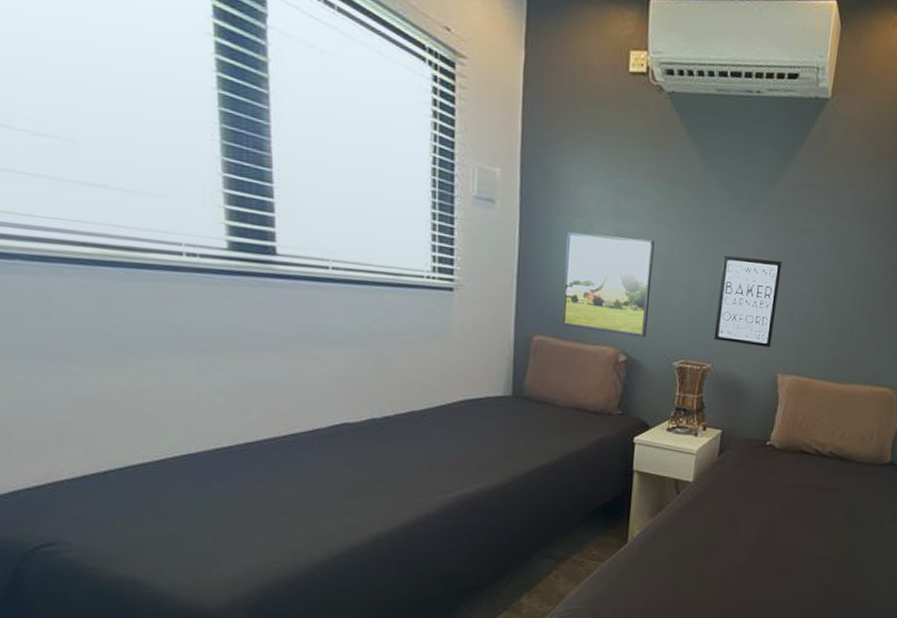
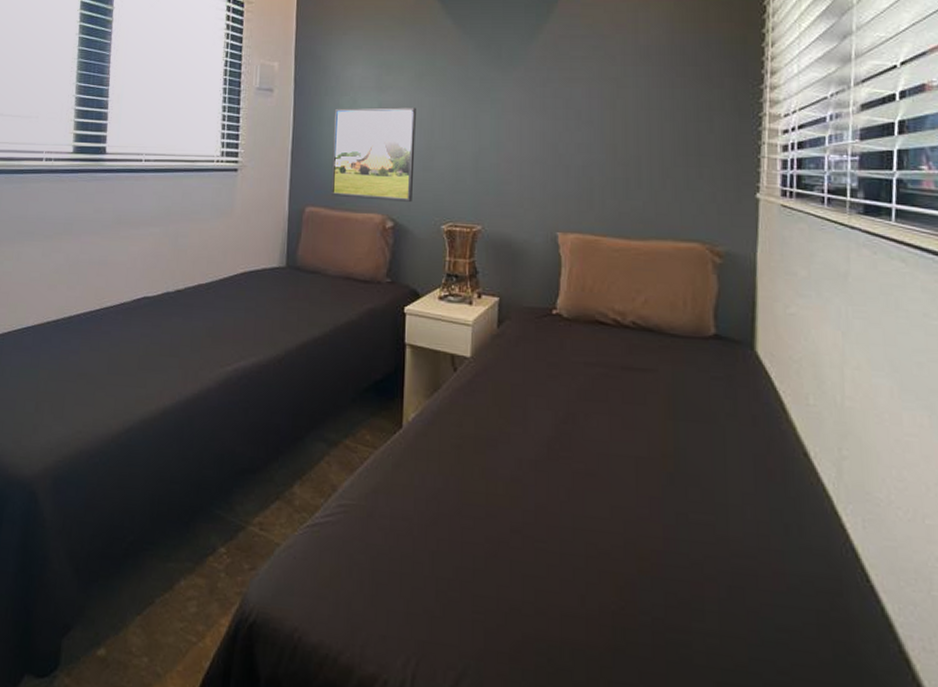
wall art: present [713,255,782,348] -> none [482,113,550,205]

